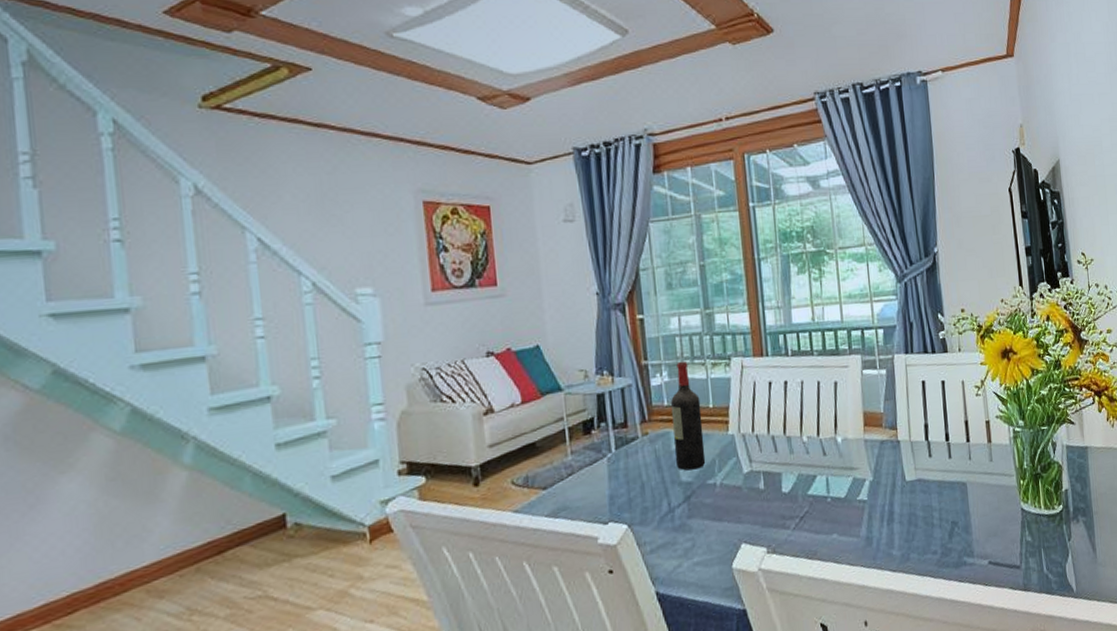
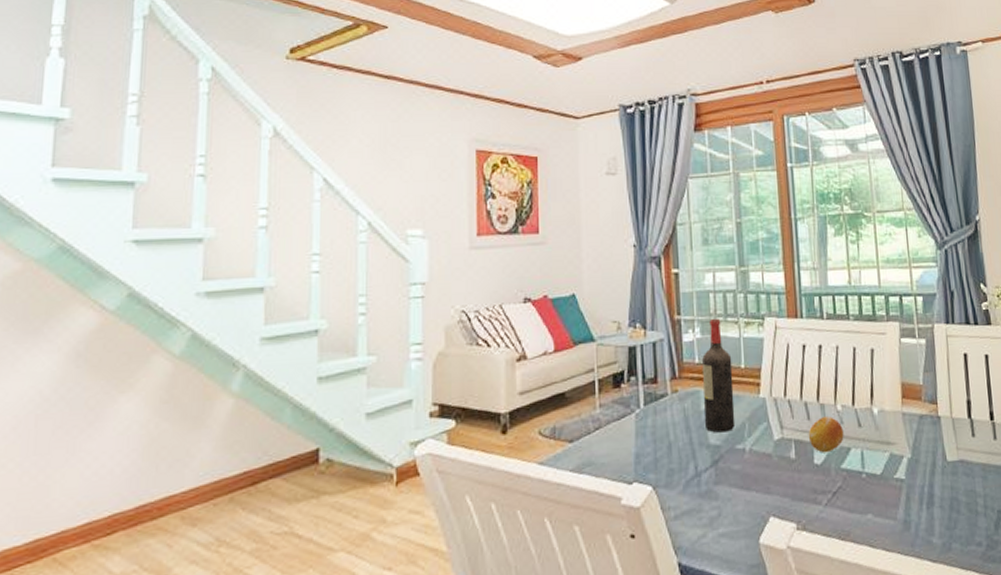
fruit: none [776,447,810,482] -> present [808,415,844,453]

